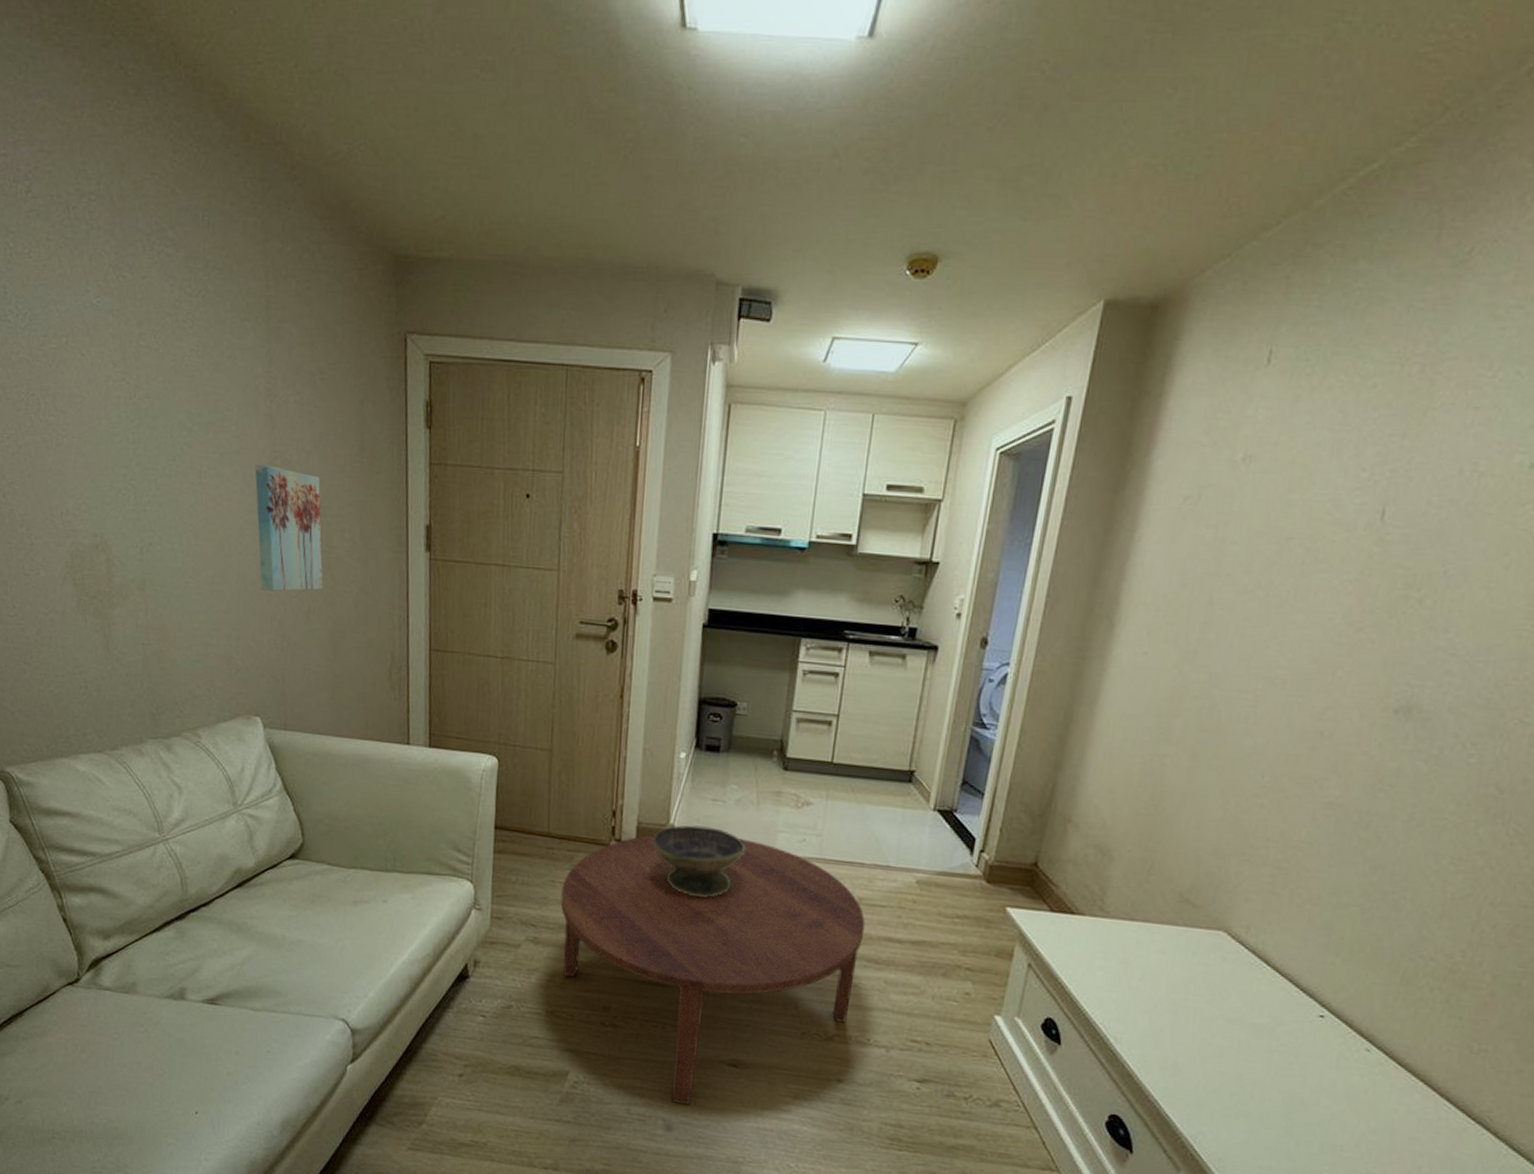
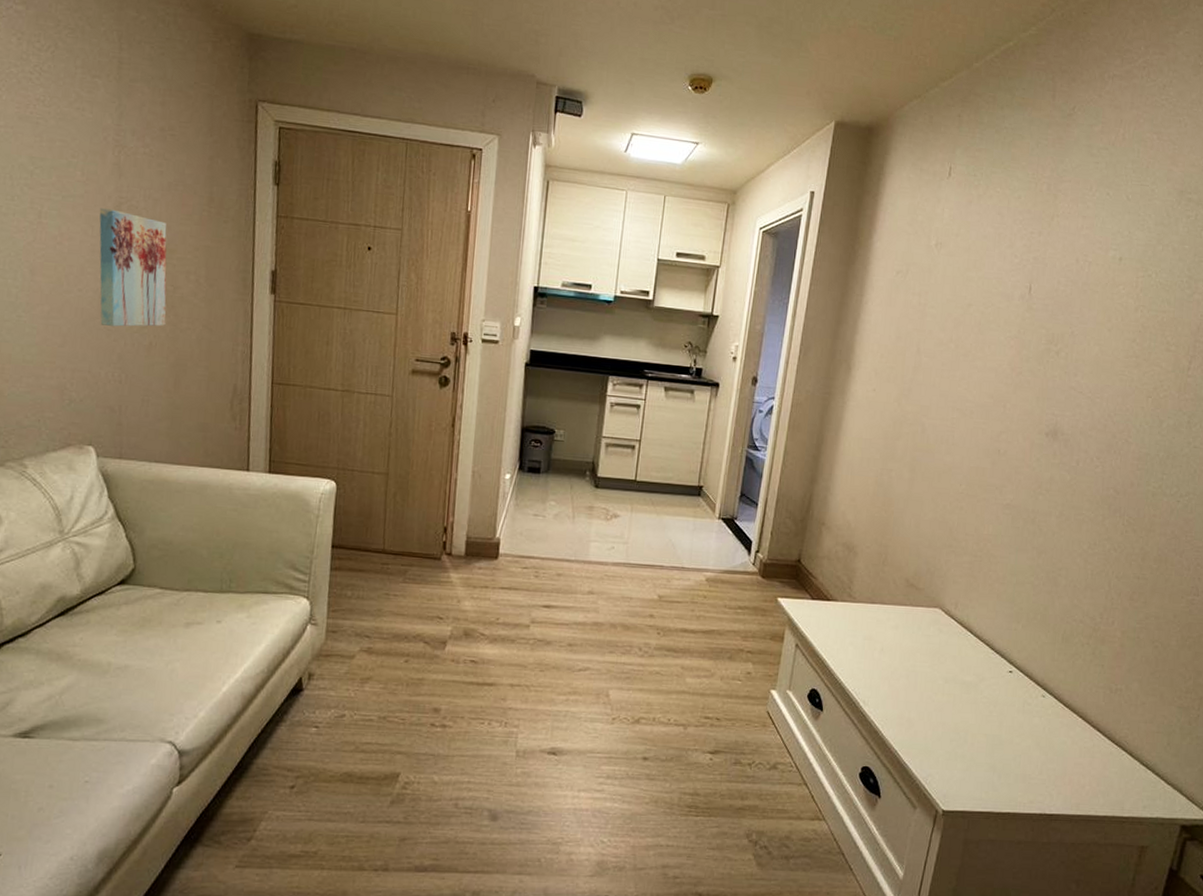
coffee table: present [560,835,865,1105] -> none [394,548,665,794]
decorative bowl: present [652,825,746,897] -> none [480,538,563,602]

